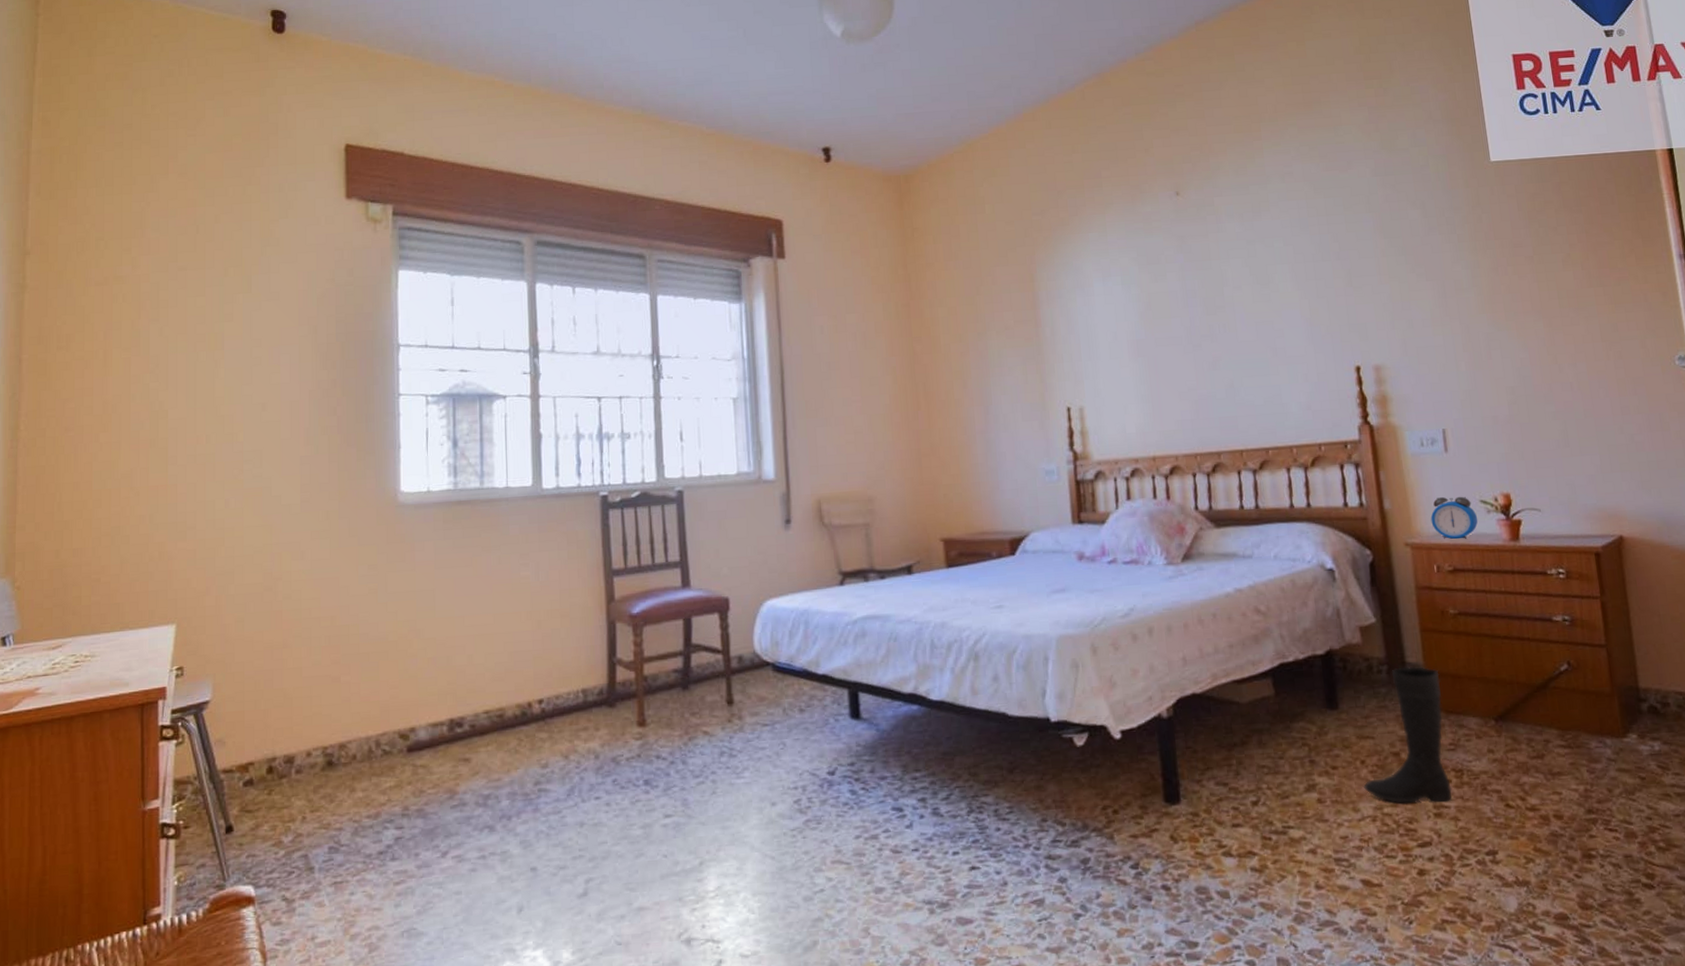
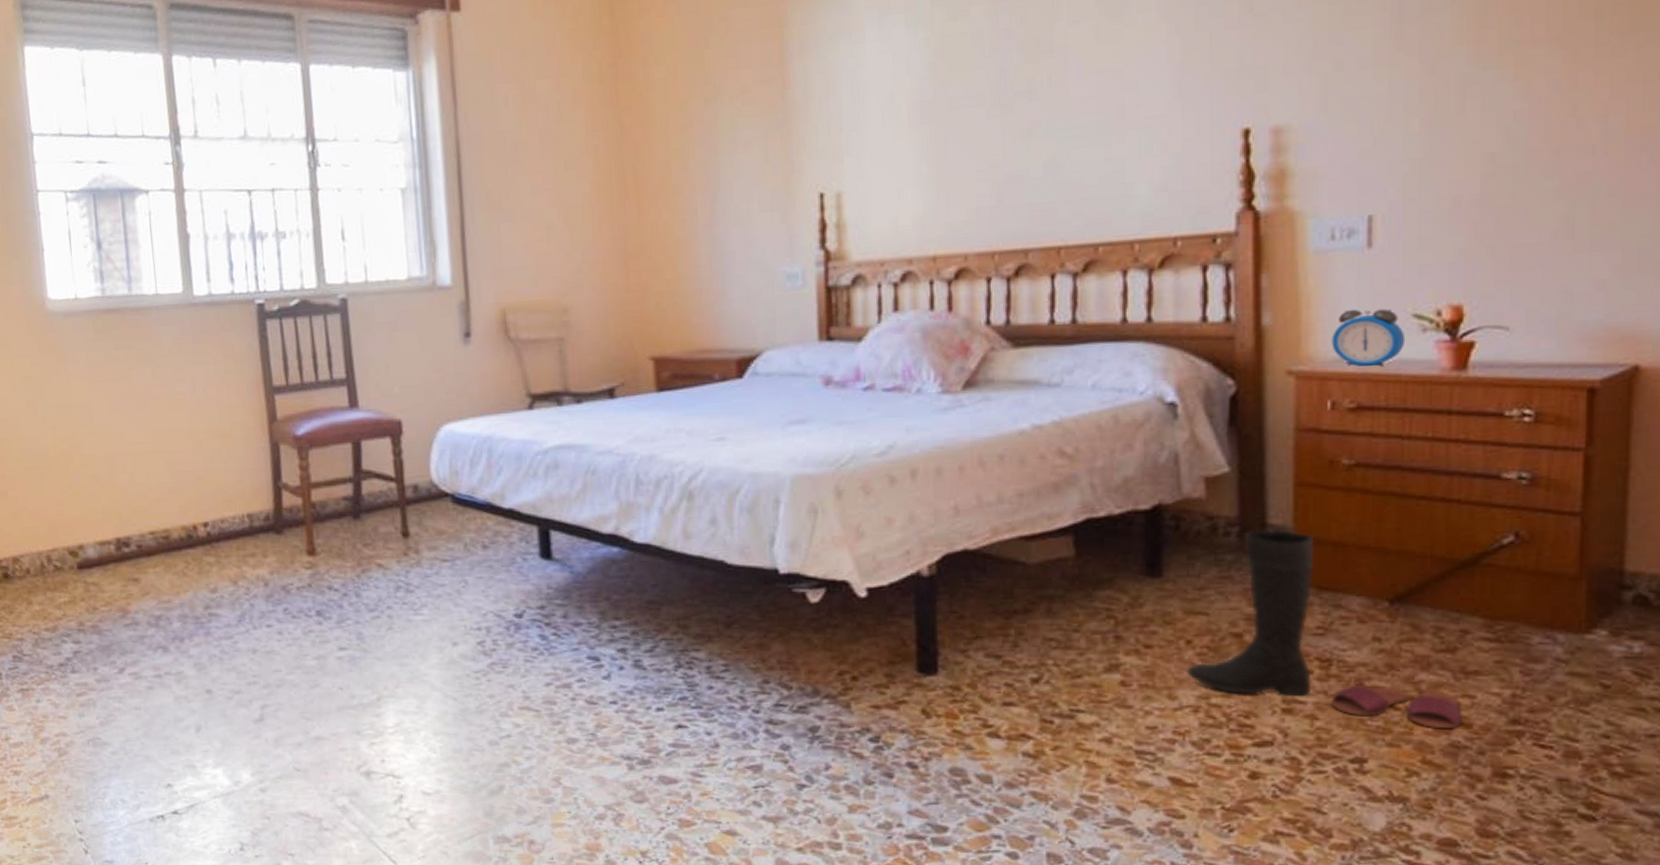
slippers: none [1467,789,1556,822] -> present [1331,685,1462,729]

